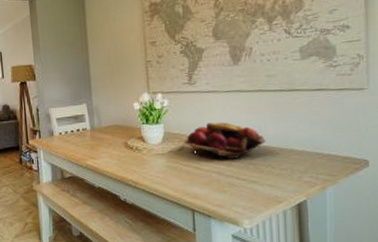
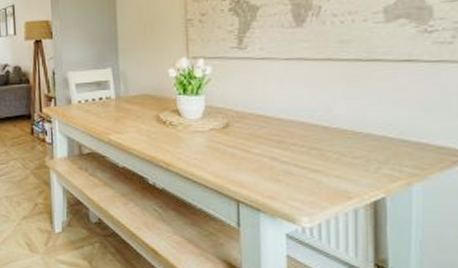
fruit basket: present [183,122,266,159] -> none [229,96,335,141]

